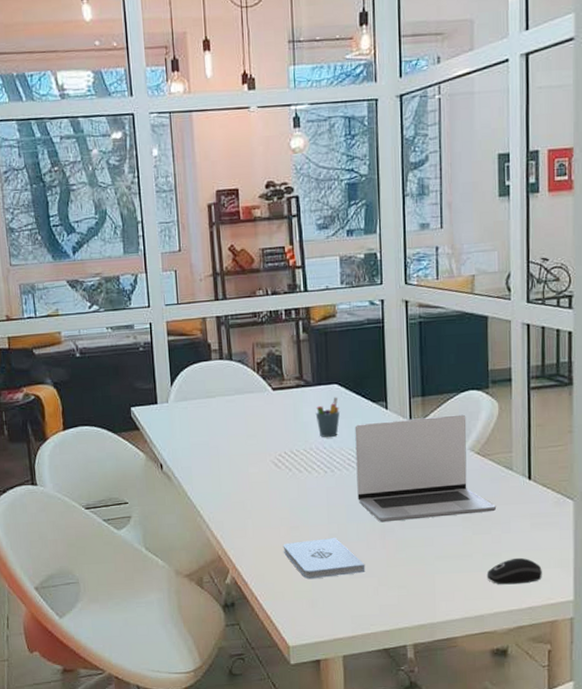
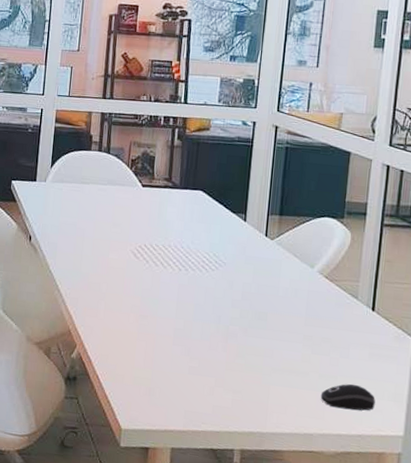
notepad: present [283,538,366,580] -> none [129,329,205,372]
pen holder: present [315,397,341,438] -> none [178,202,202,239]
laptop: present [355,414,497,523] -> none [206,231,338,335]

